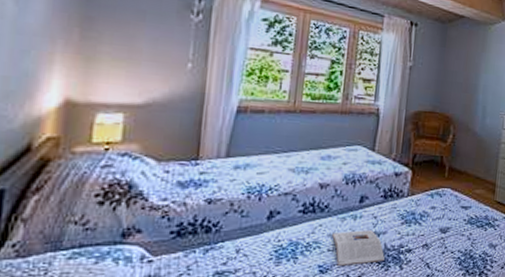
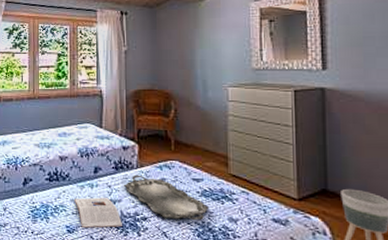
serving tray: none [390,203,473,248] -> present [123,174,209,220]

